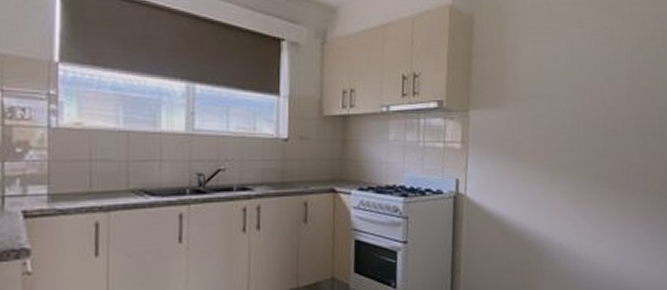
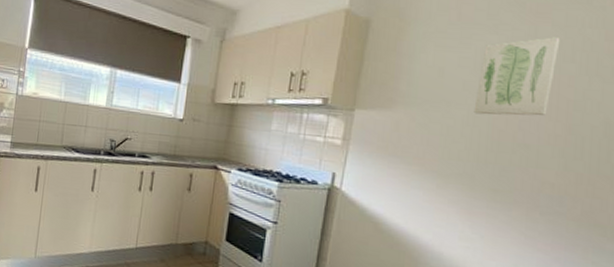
wall art: none [571,29,629,105] -> present [473,37,561,116]

